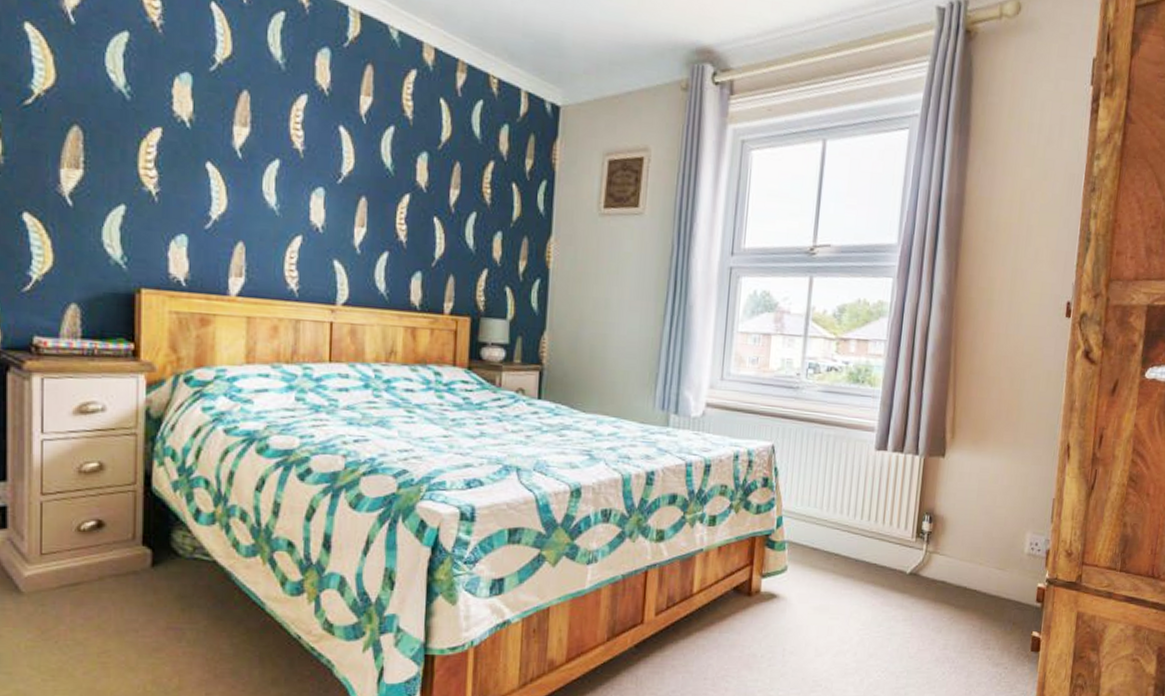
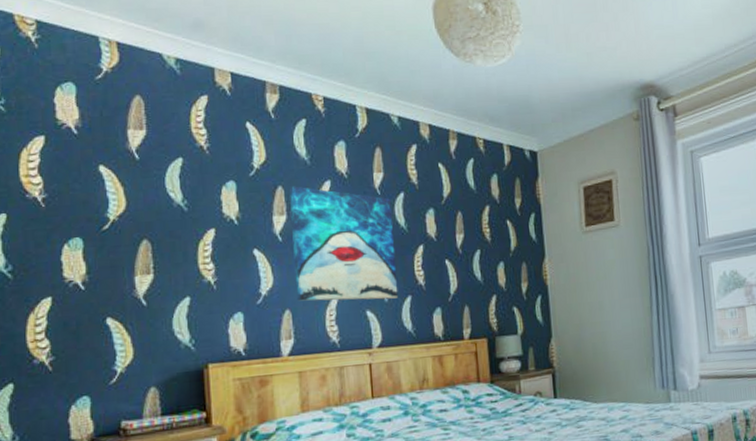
wall art: none [253,93,377,252] -> present [289,186,399,301]

